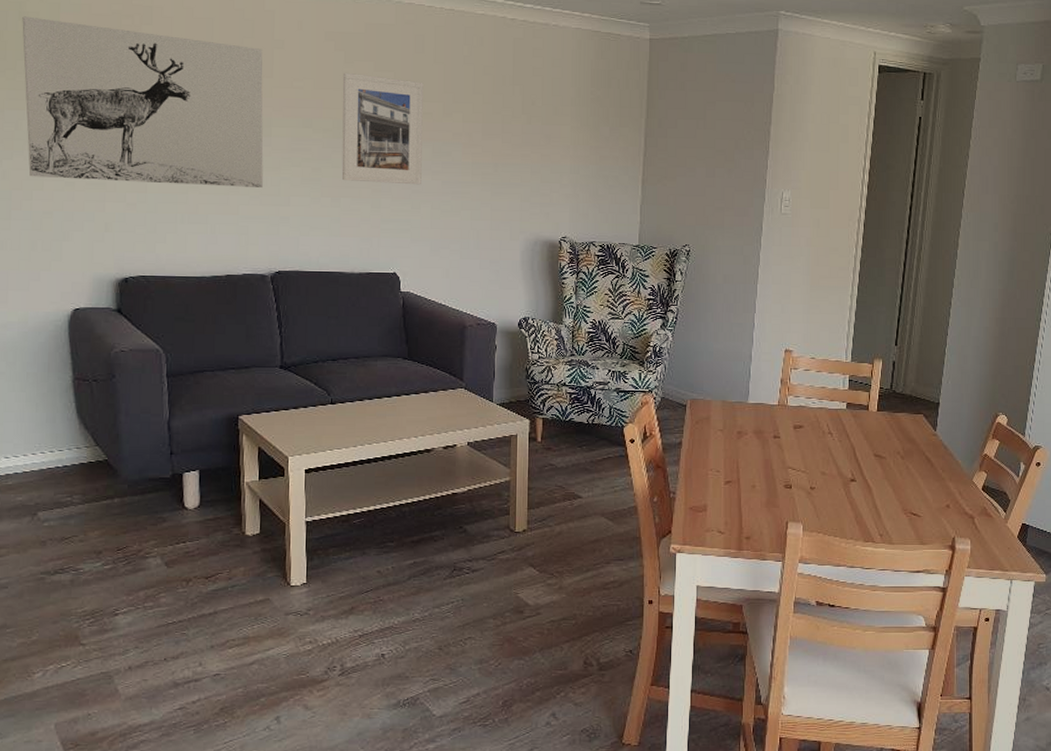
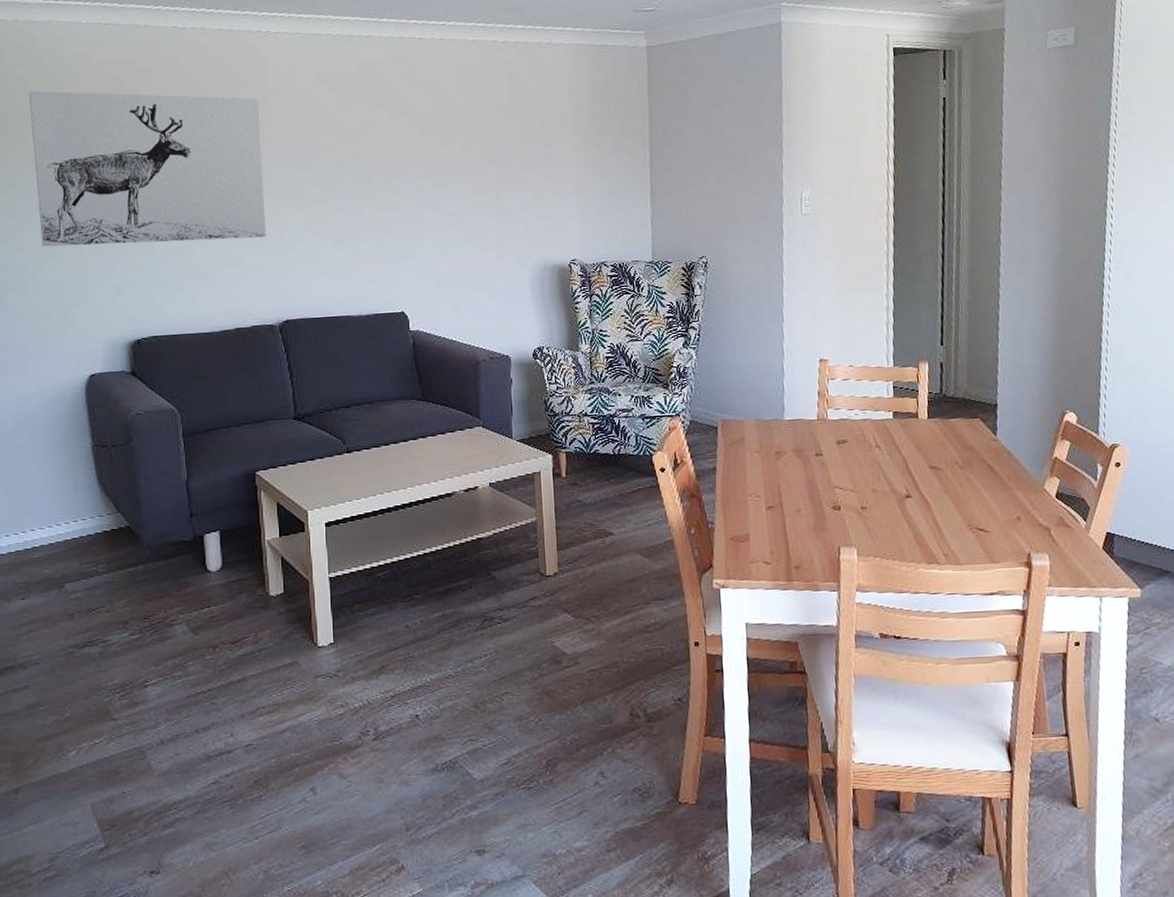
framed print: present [341,72,423,185] -> none [338,113,424,223]

